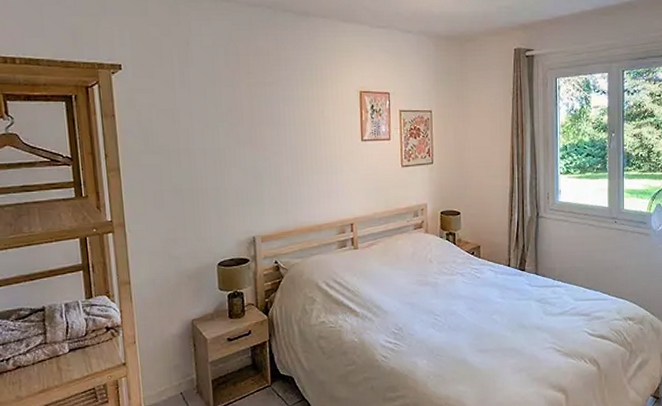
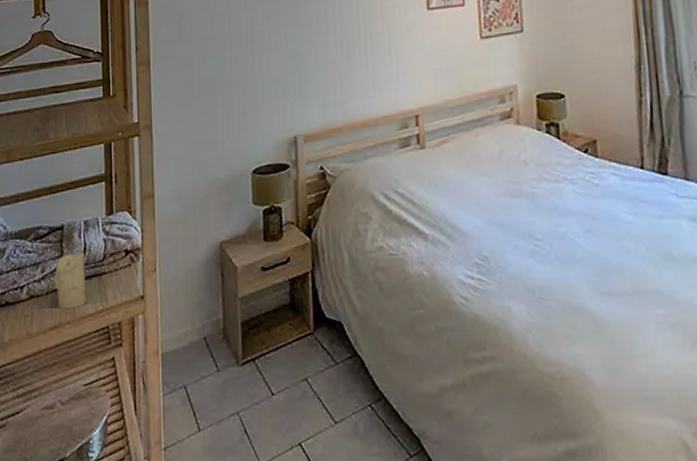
candle: none [39,329,72,377] -> present [54,251,86,311]

